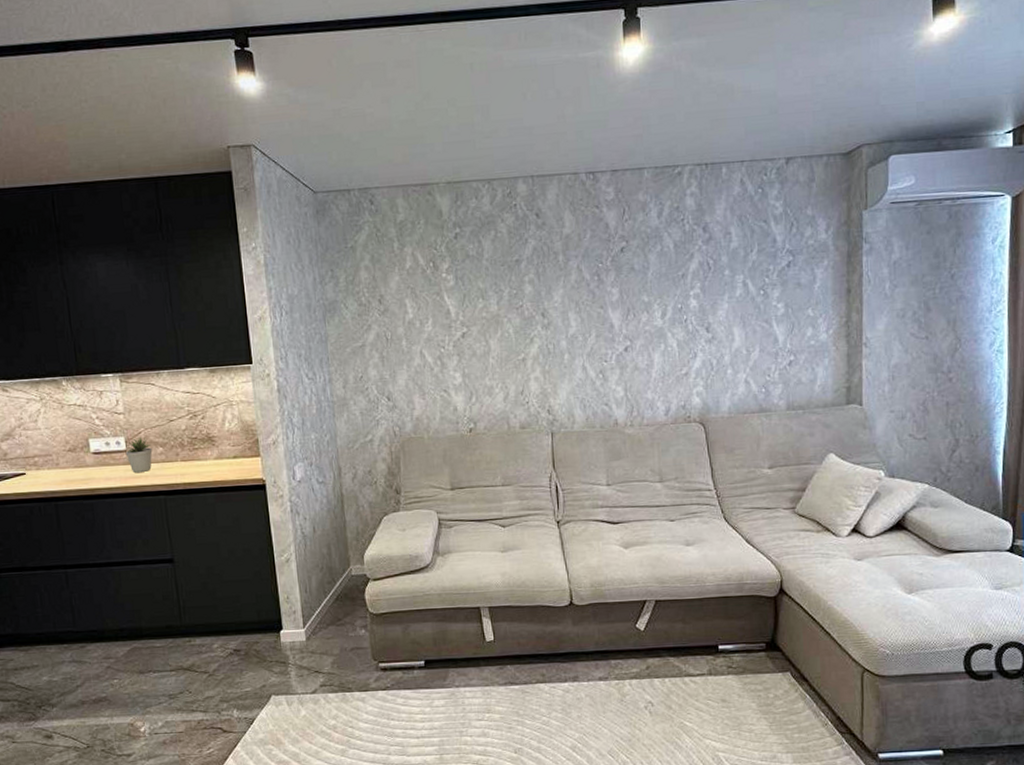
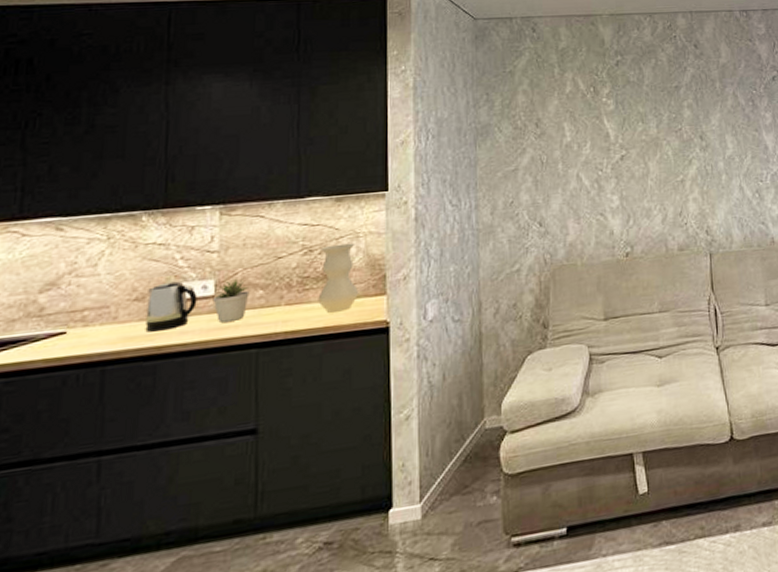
kettle: none [77,437,114,477] -> present [145,281,197,332]
vase: none [203,410,238,469] -> present [318,243,359,313]

